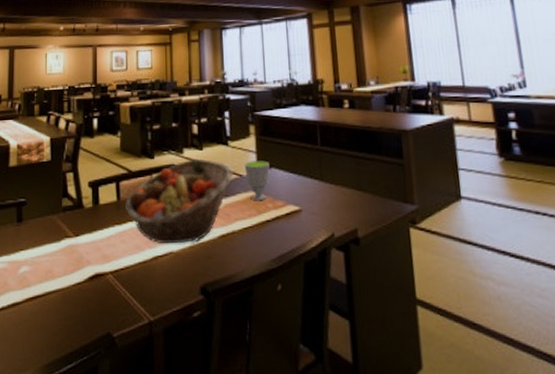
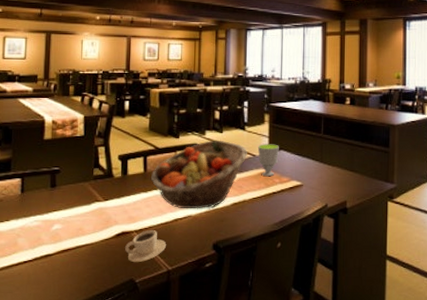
cup: none [100,271,147,312] -> present [125,230,167,263]

